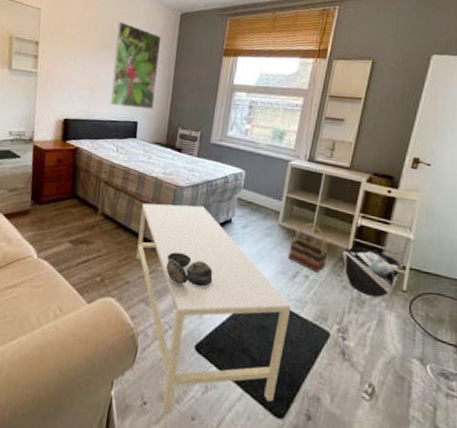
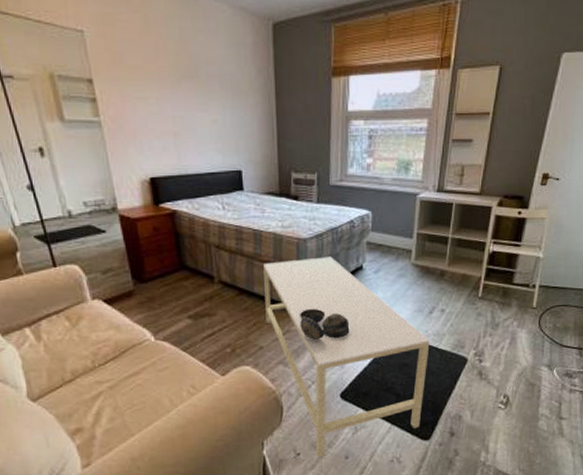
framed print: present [110,21,162,109] -> none [193,40,257,153]
basket: present [288,223,328,273] -> none [424,257,462,305]
bag: present [342,247,400,299] -> none [476,273,531,319]

